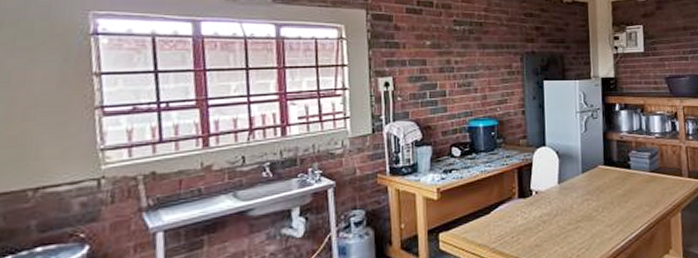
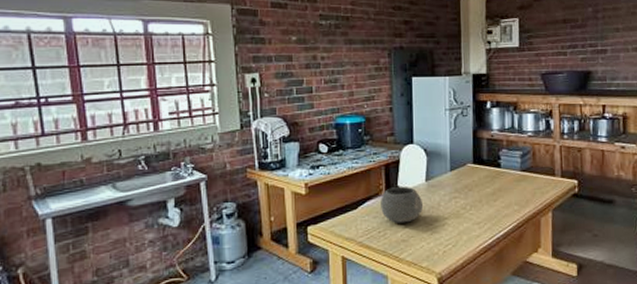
bowl: none [514,190,557,228] -> present [381,187,424,223]

